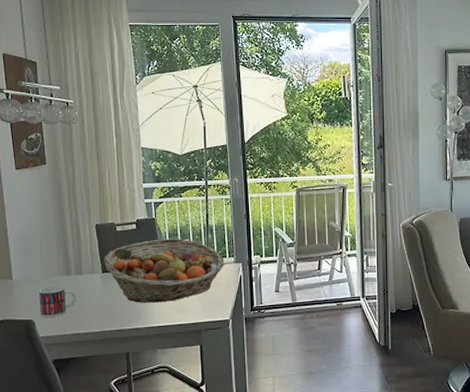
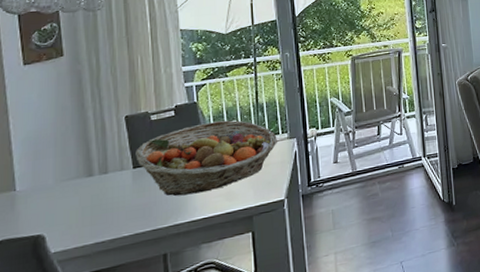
mug: present [39,286,76,317] -> none [51,189,99,229]

